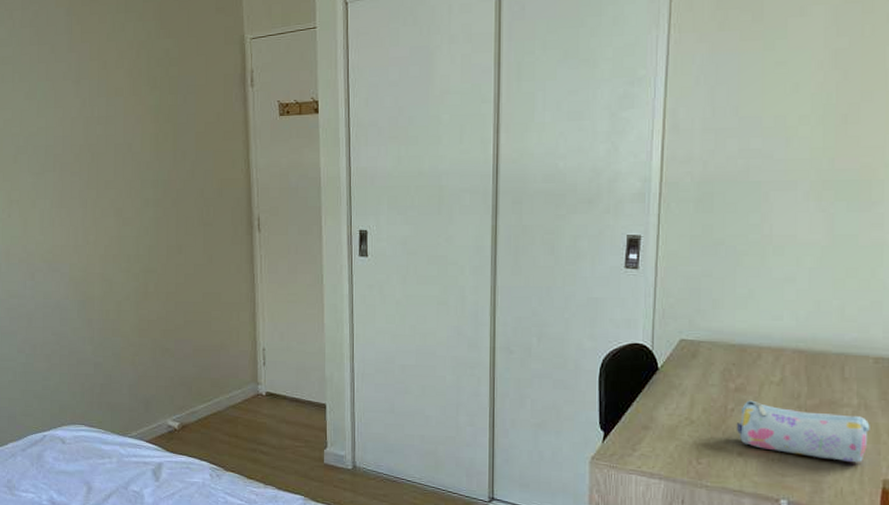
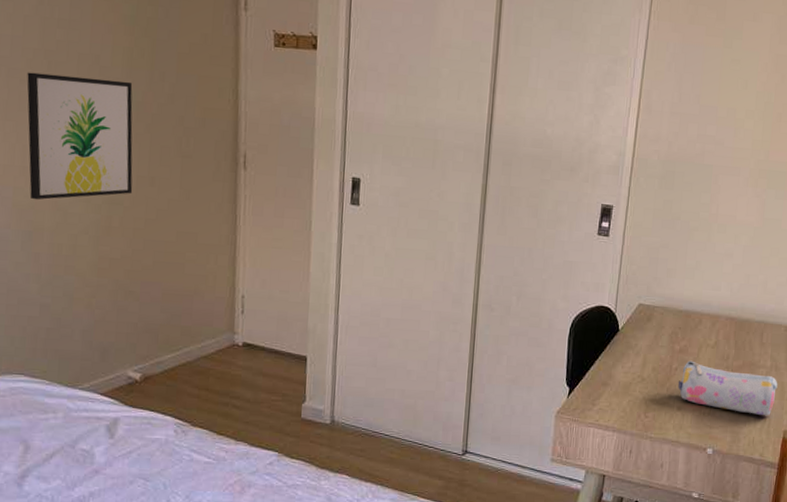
wall art: none [76,163,164,274] -> present [26,72,133,200]

